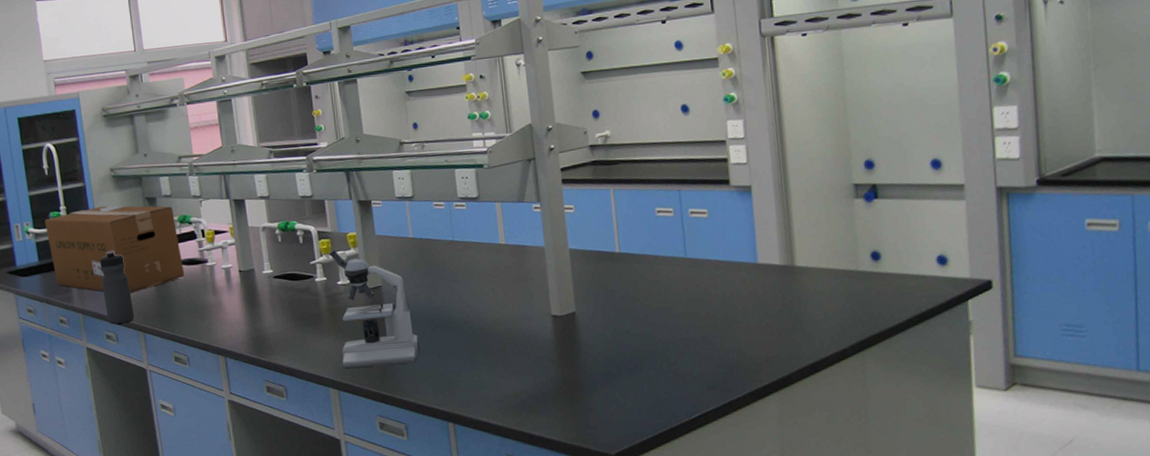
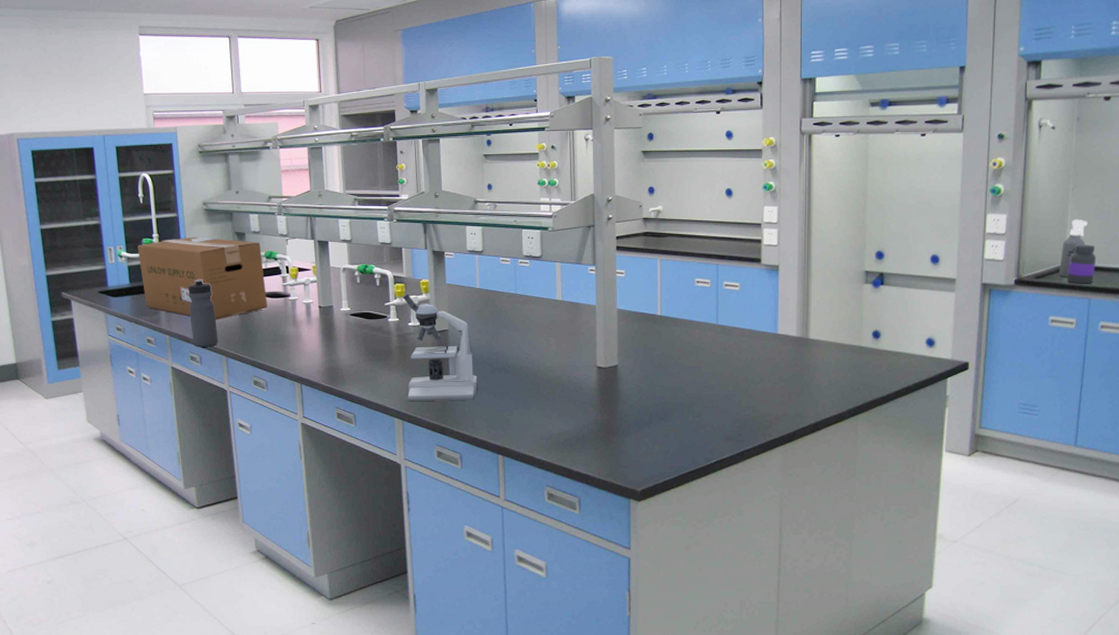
spray bottle: none [1090,103,1119,172] -> present [1059,219,1088,277]
jar: none [1101,131,1136,180] -> present [1067,244,1097,285]

